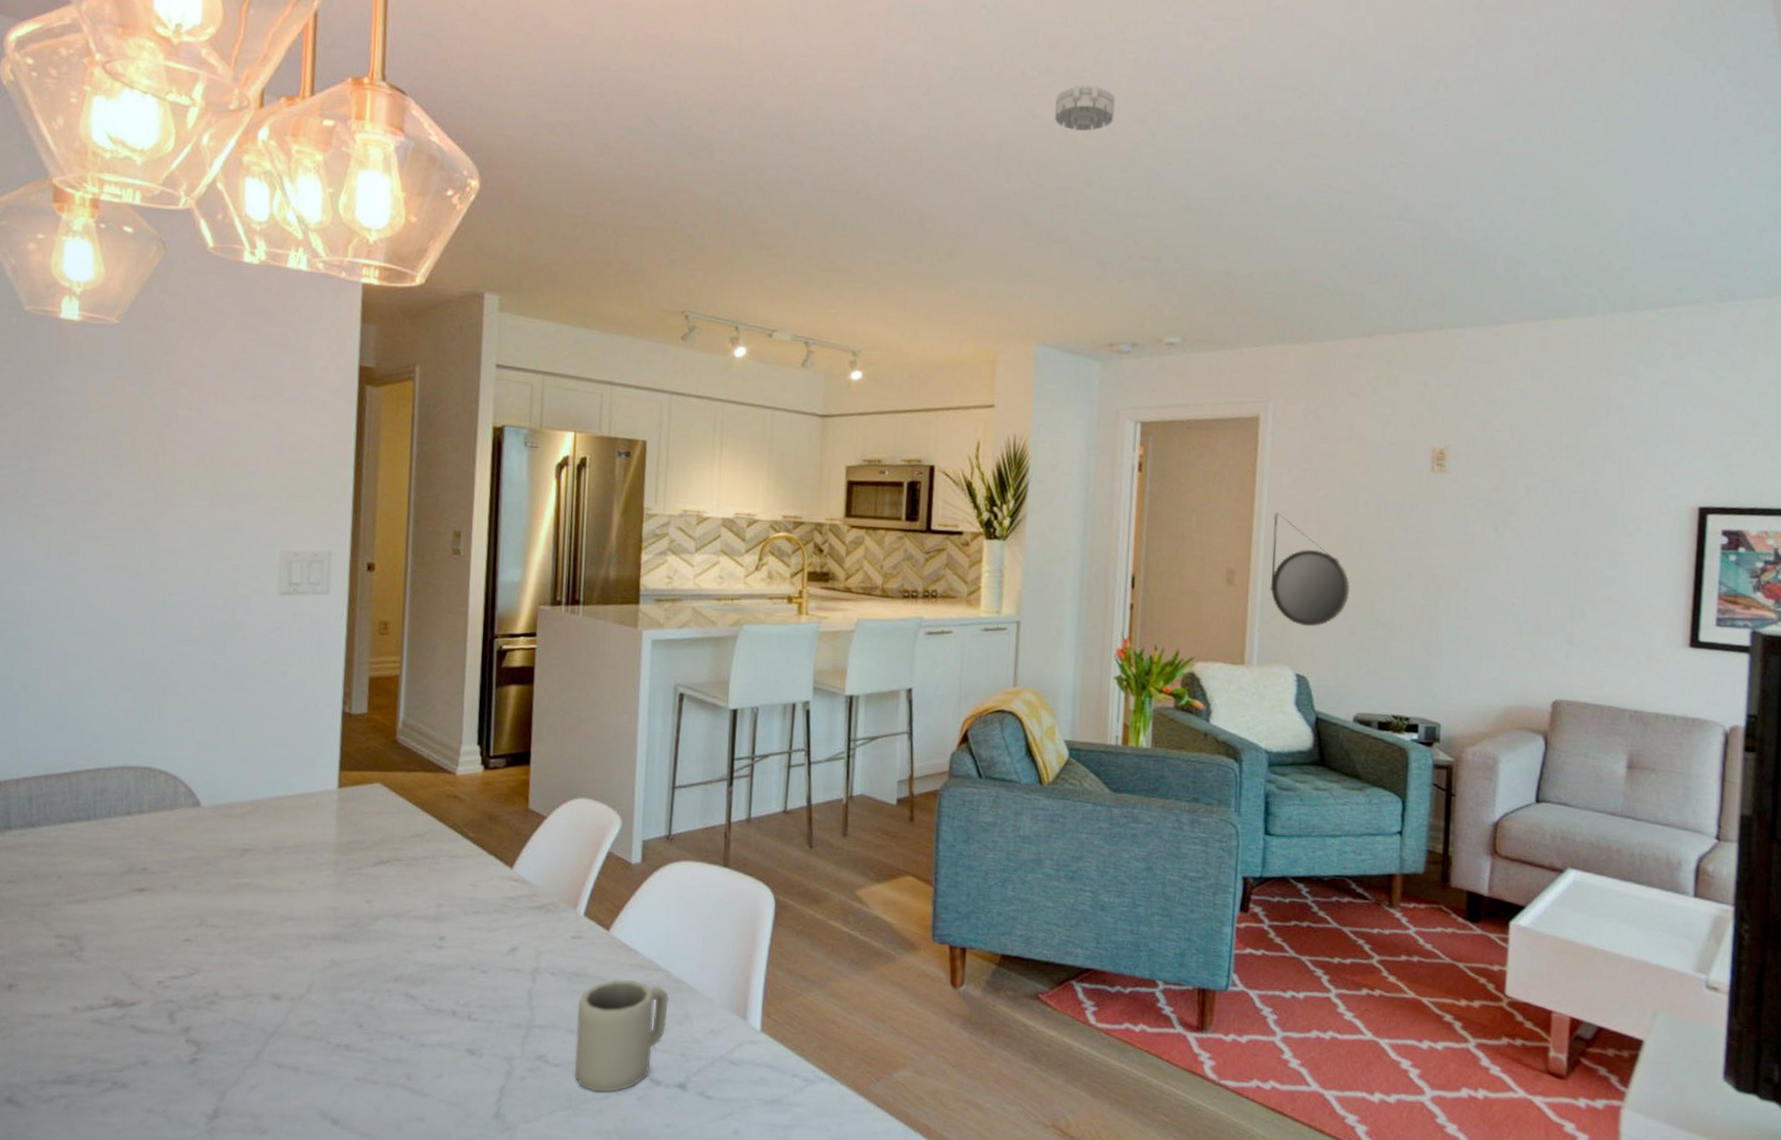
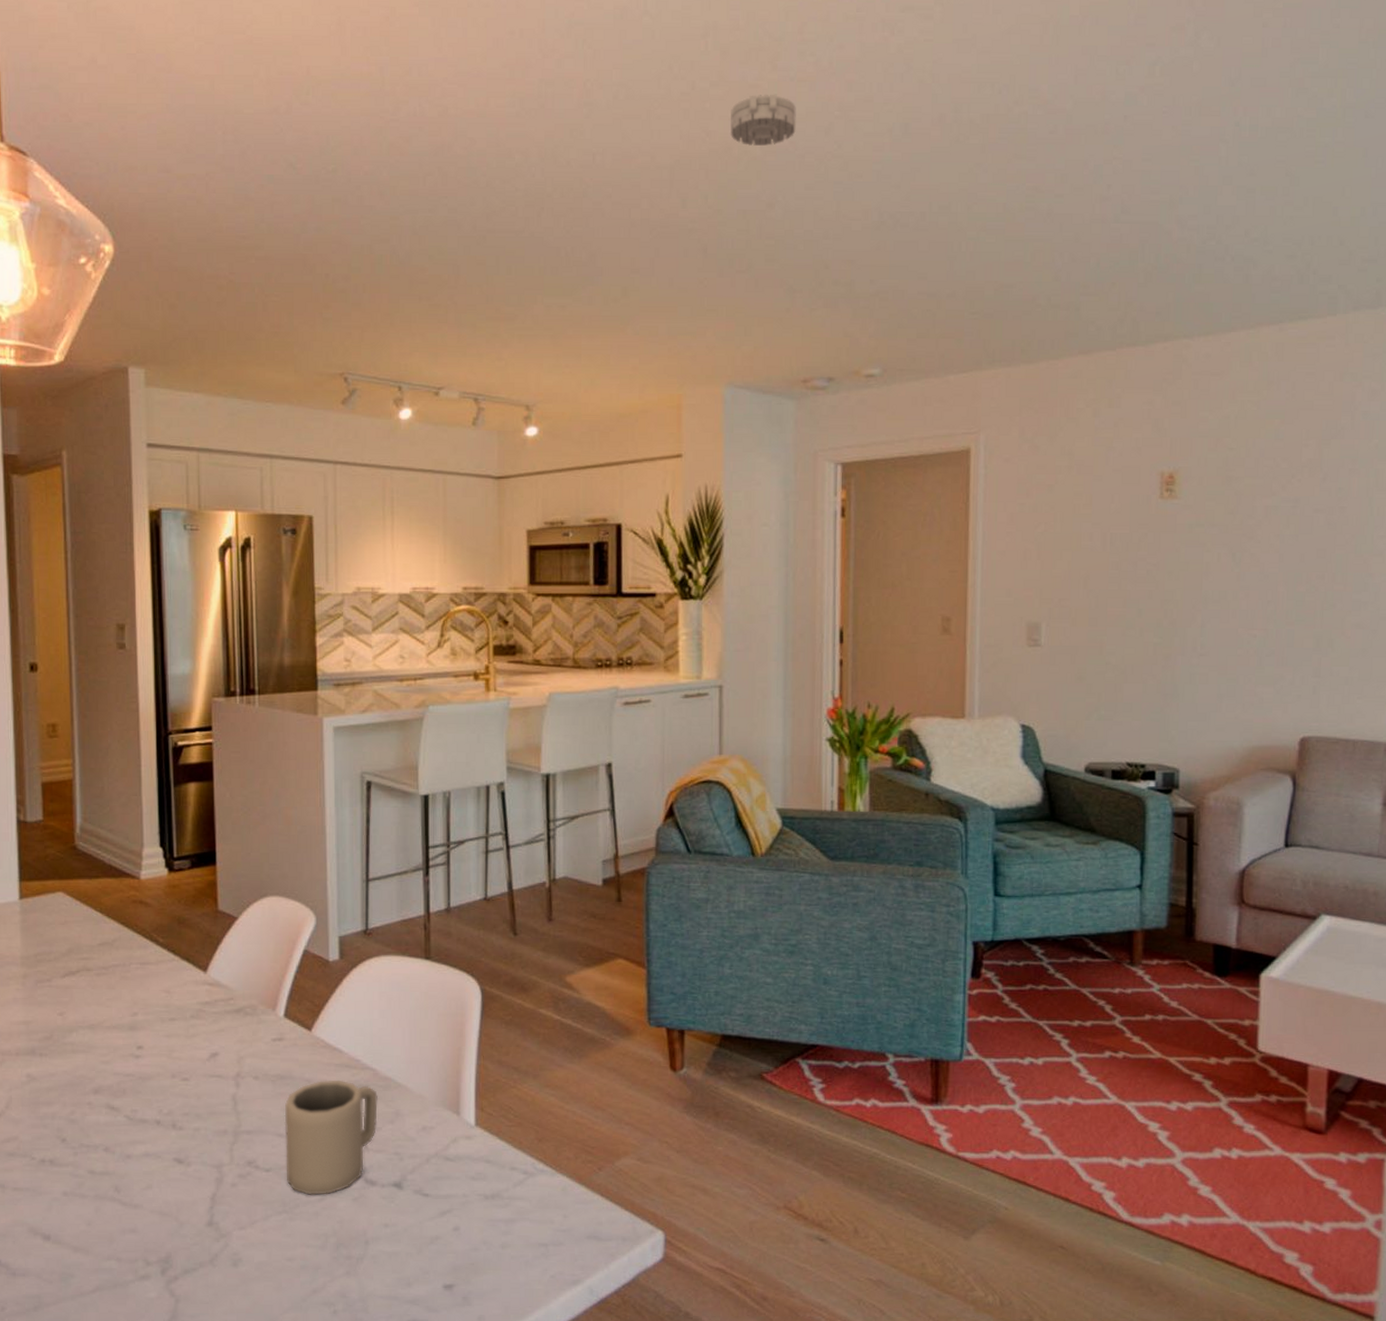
home mirror: present [1270,513,1350,627] -> none [989,553,1076,673]

